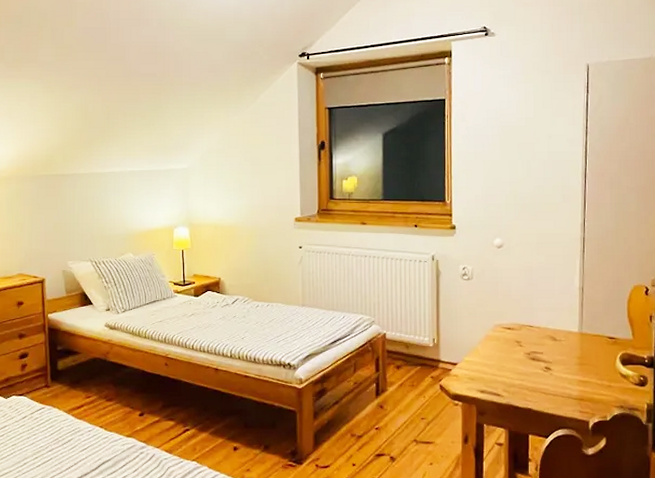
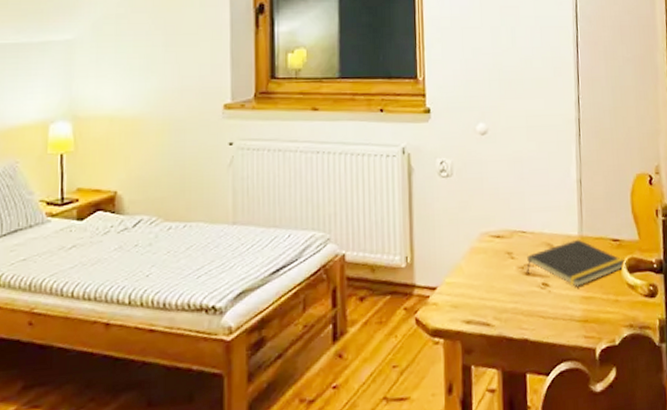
notepad: none [532,335,620,372] -> present [527,239,626,287]

